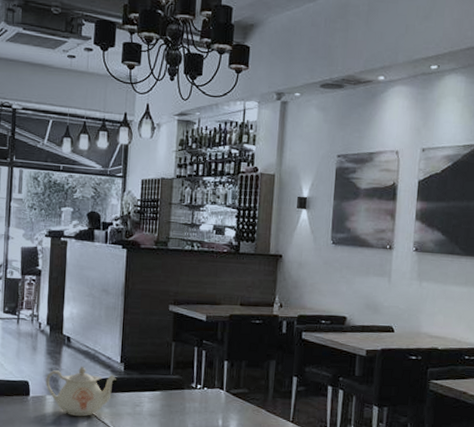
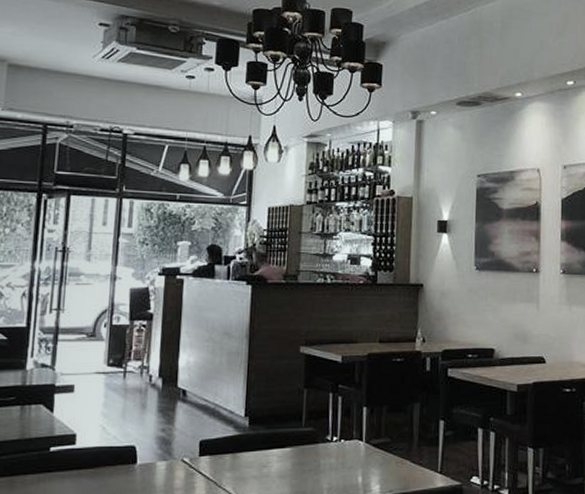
teapot: present [46,366,116,417] -> none [156,424,240,485]

